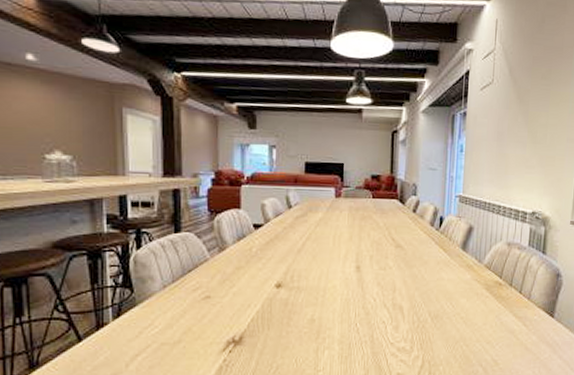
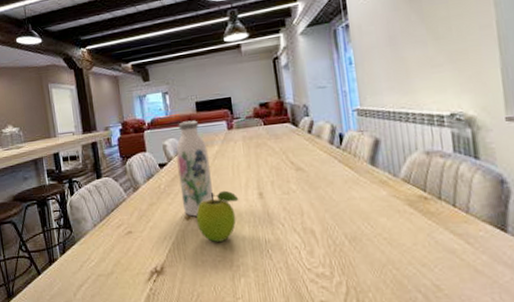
water bottle: none [274,181,312,285] -> present [176,120,213,217]
fruit: none [288,260,336,313] -> present [196,190,239,242]

